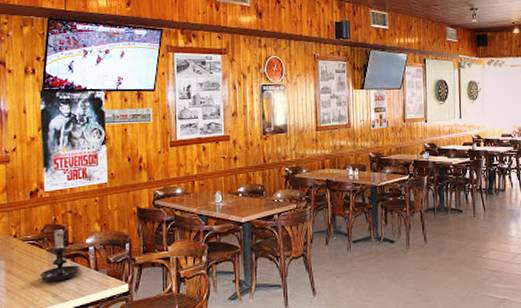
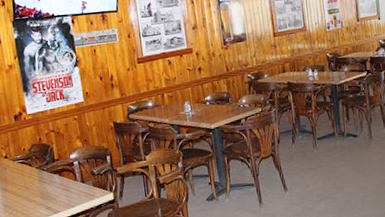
candle holder: present [40,227,81,282] -> none [32,146,69,196]

